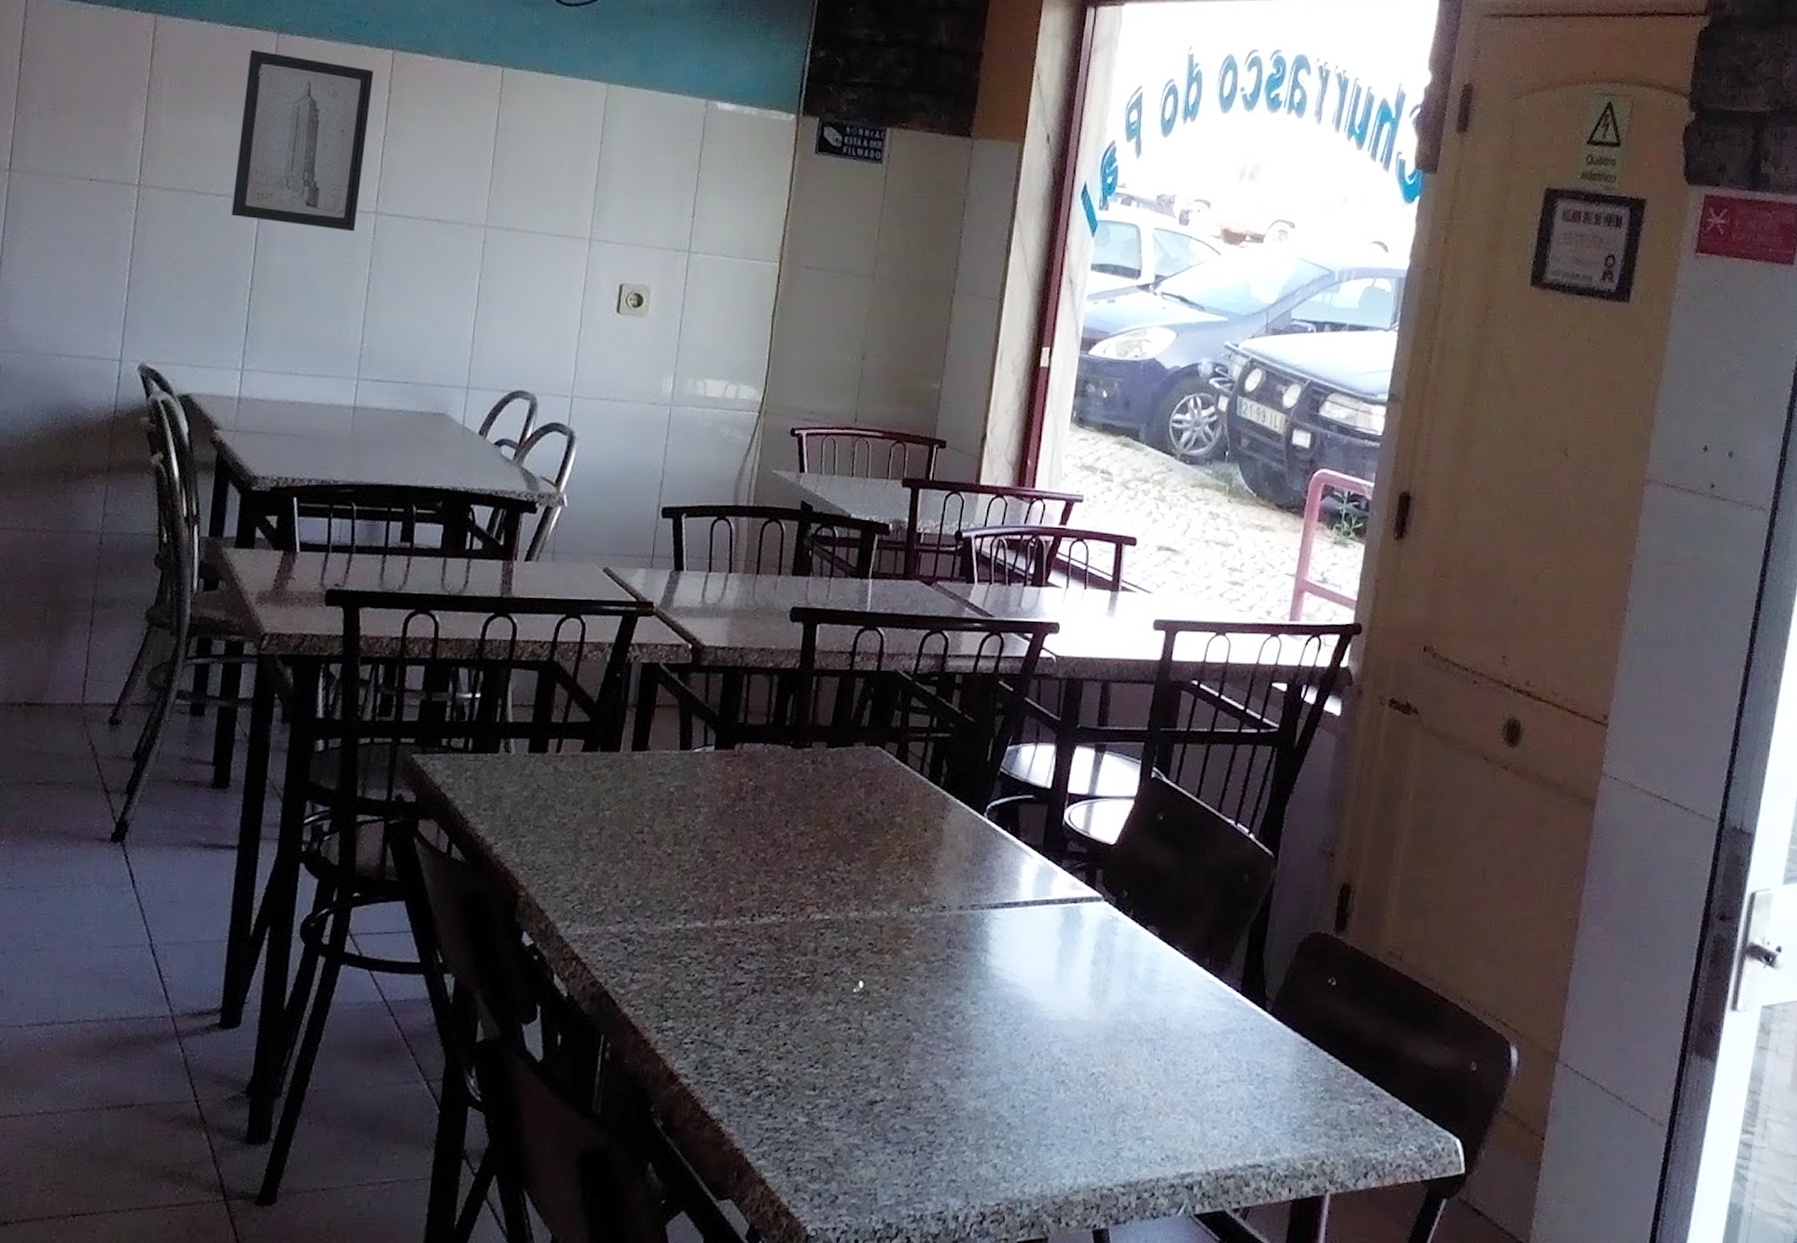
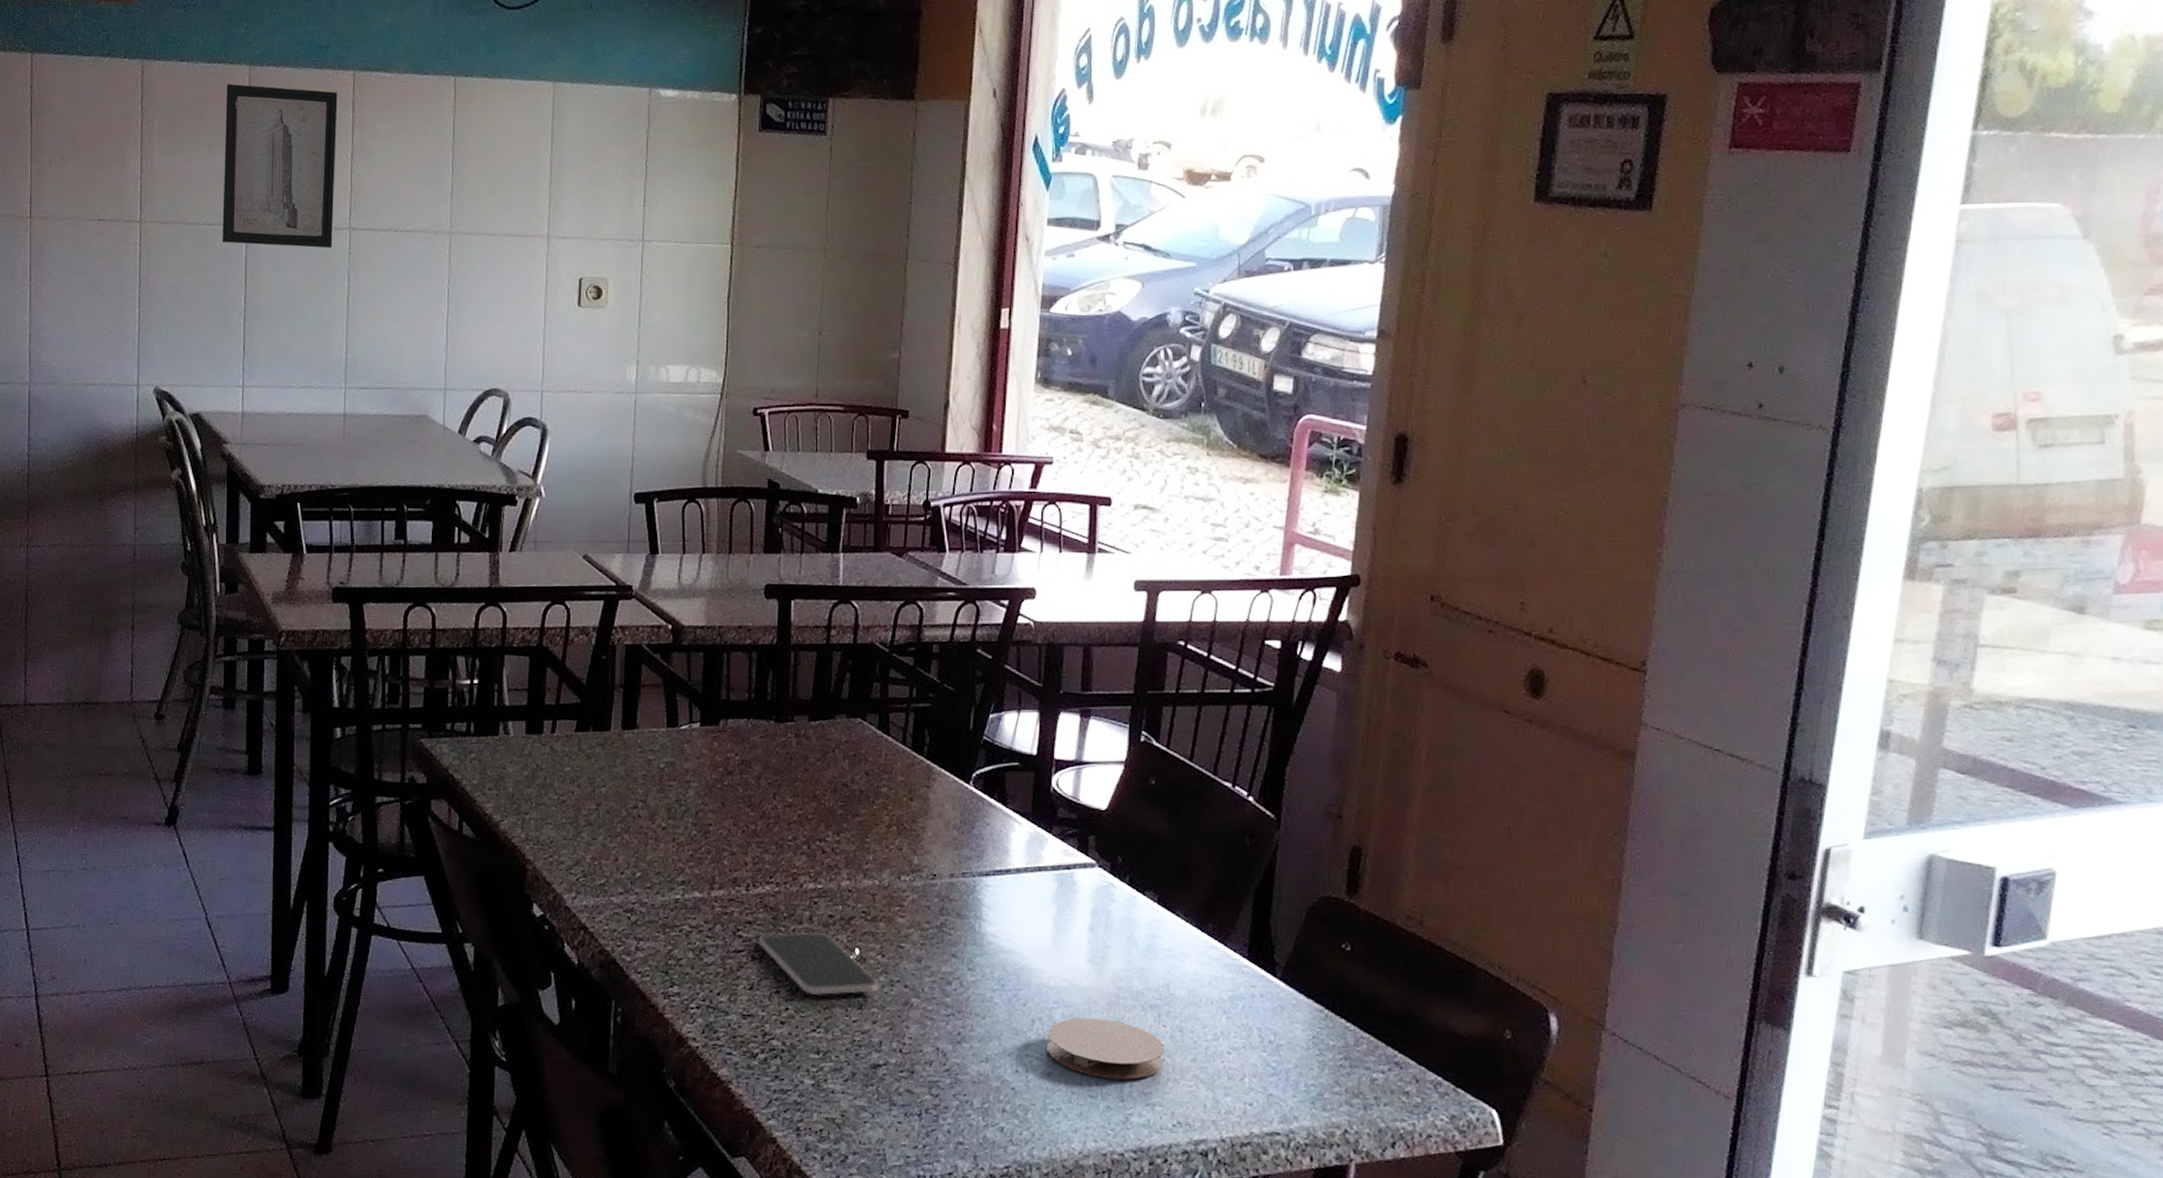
smartphone: none [760,964,881,1031] -> present [758,932,879,996]
coaster: none [1044,1051,1158,1114] -> present [1047,1017,1165,1079]

